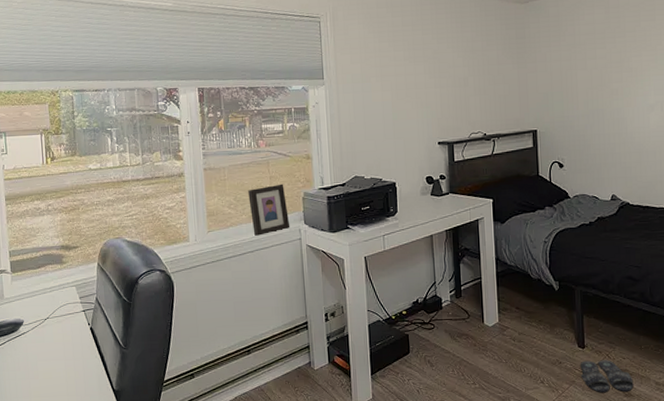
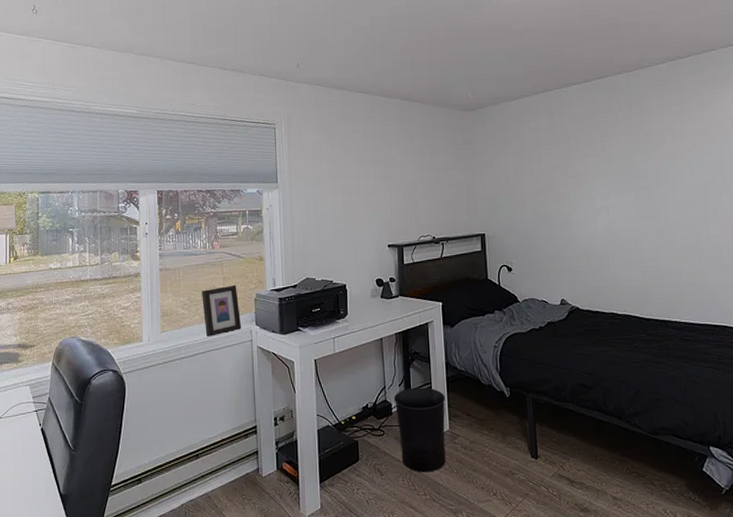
waste bin: none [443,282,496,363] -> present [393,387,446,472]
slippers: present [580,360,634,393] -> none [533,471,590,508]

